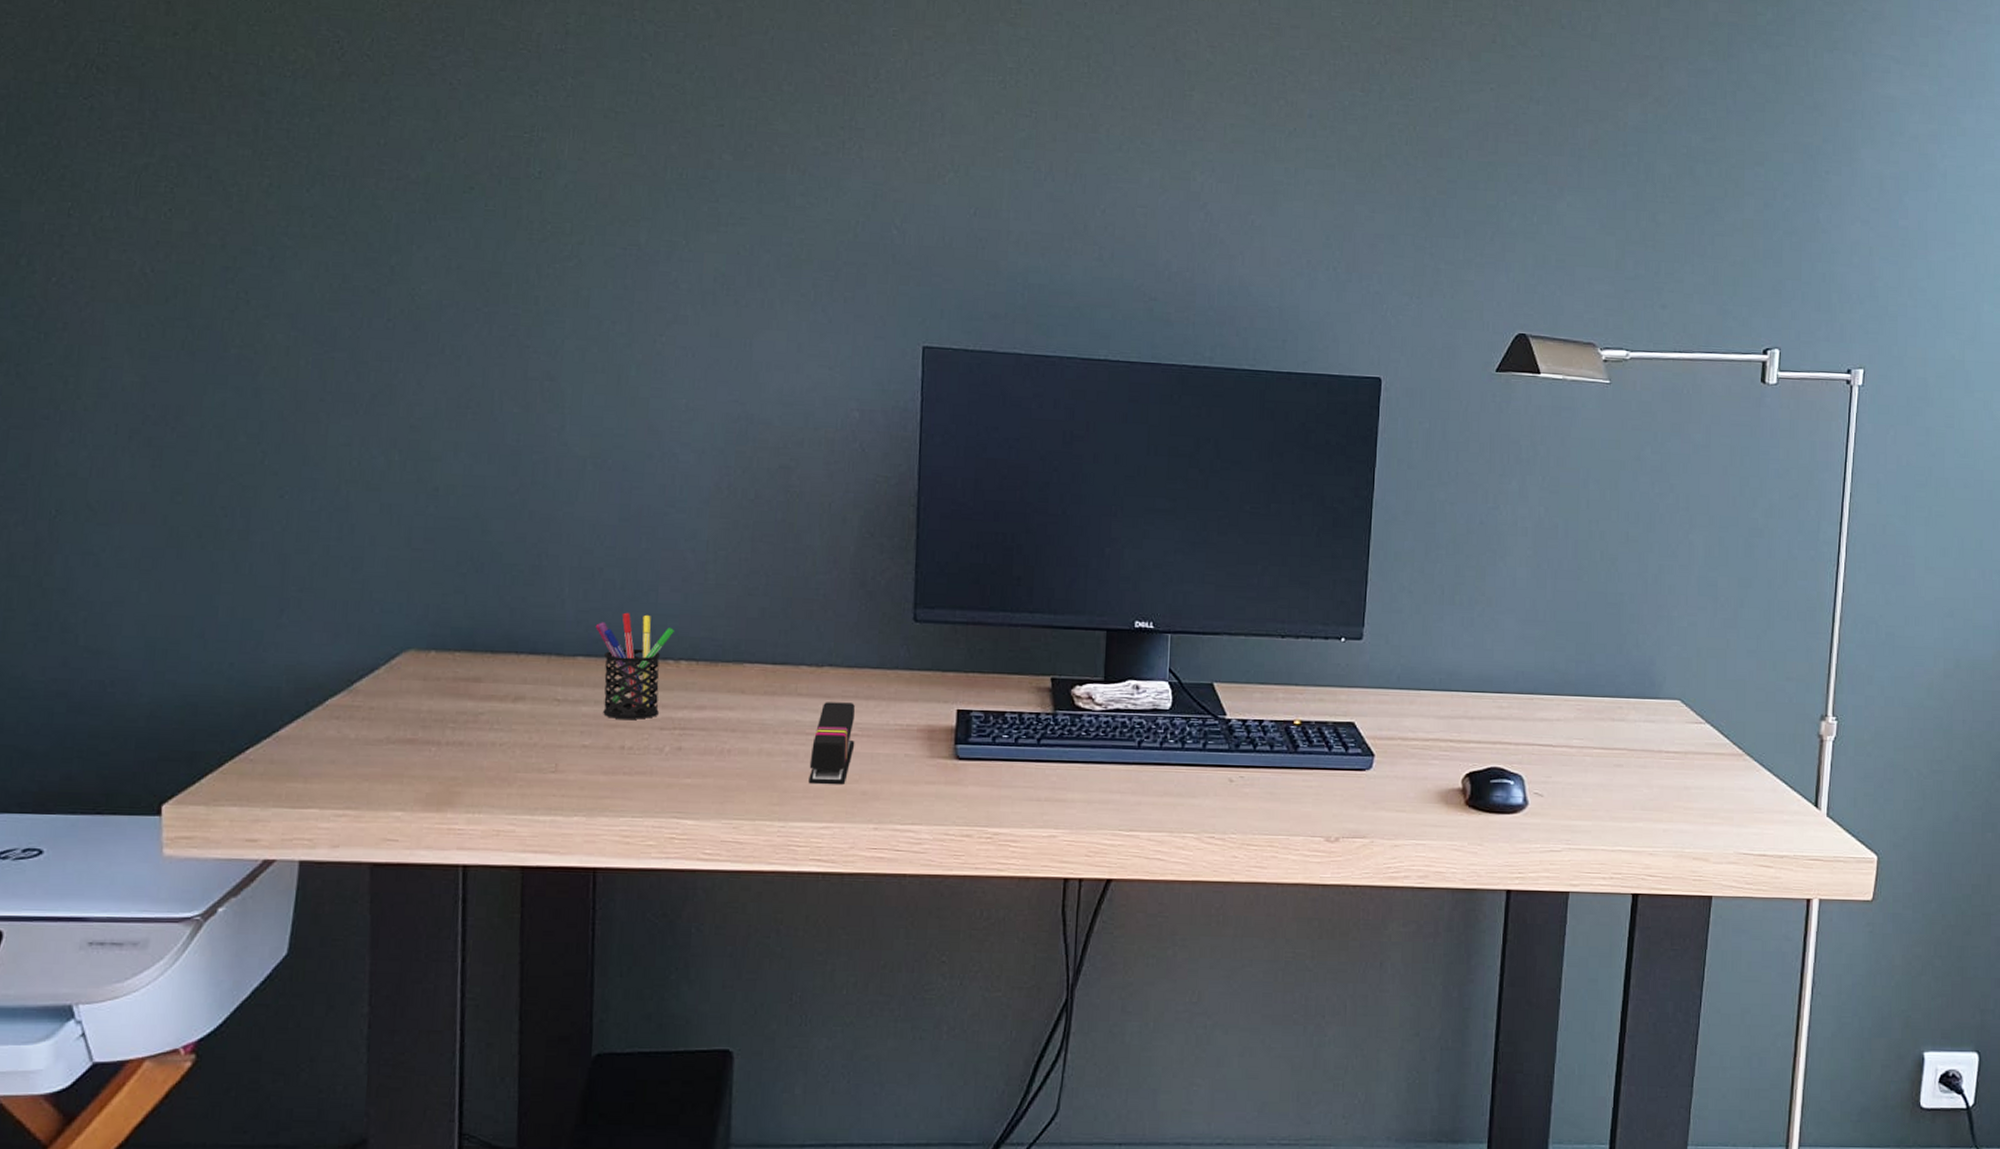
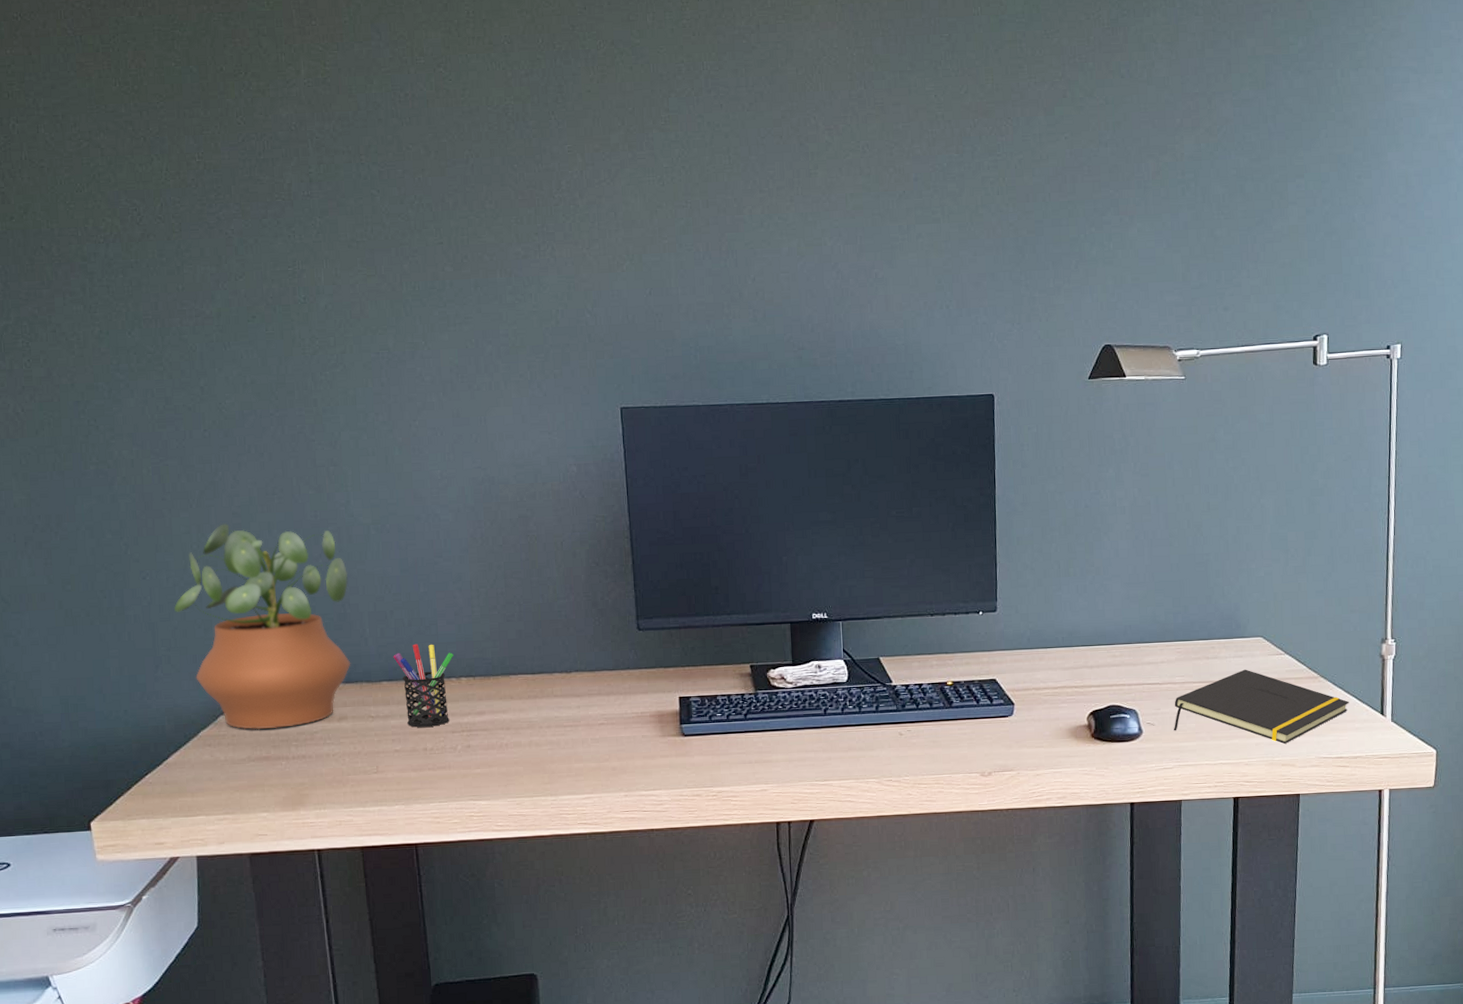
potted plant: none [315,438,551,705] -> present [173,523,351,730]
stapler: present [808,702,855,785] -> none [569,699,602,765]
notepad: none [1565,737,1778,834] -> present [1173,669,1349,745]

